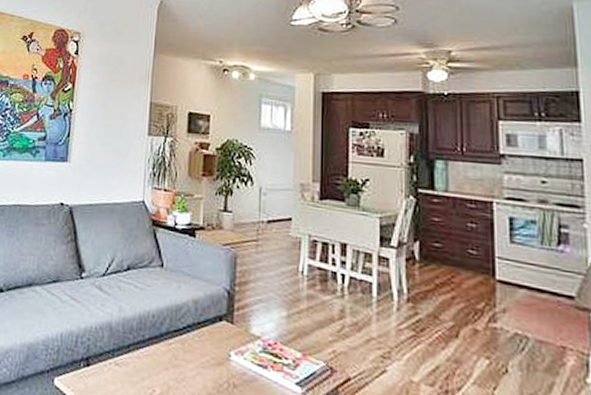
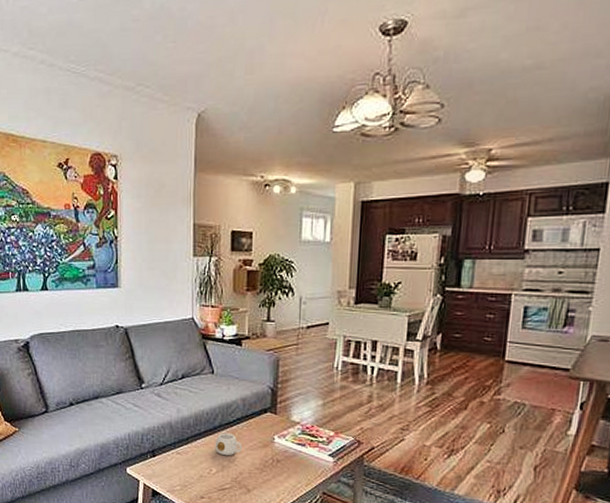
mug: none [160,342,192,374] -> present [215,433,241,456]

